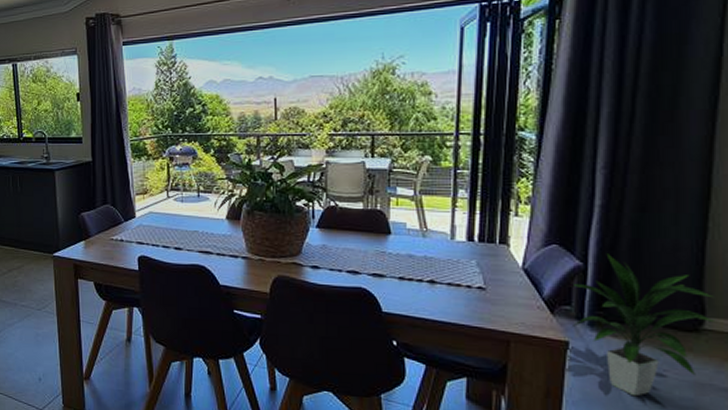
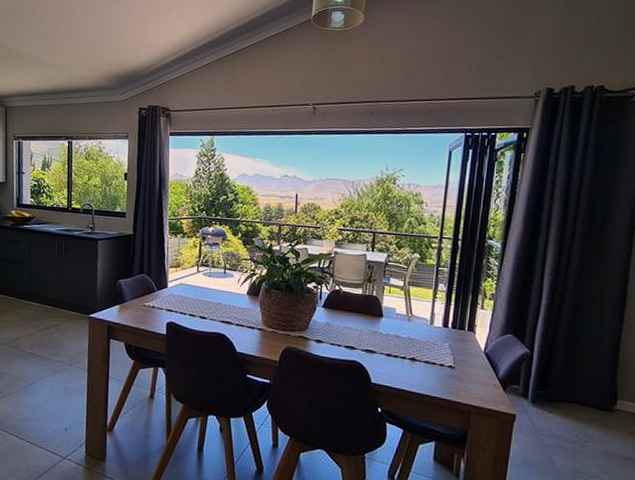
indoor plant: present [571,254,716,397] -> none [518,344,625,462]

